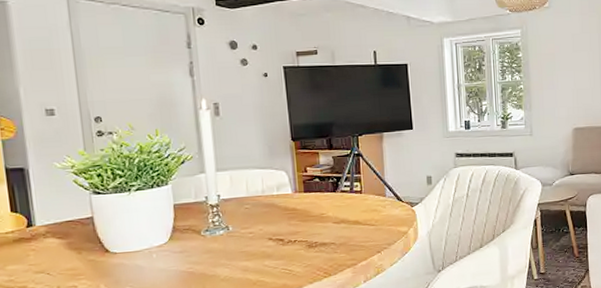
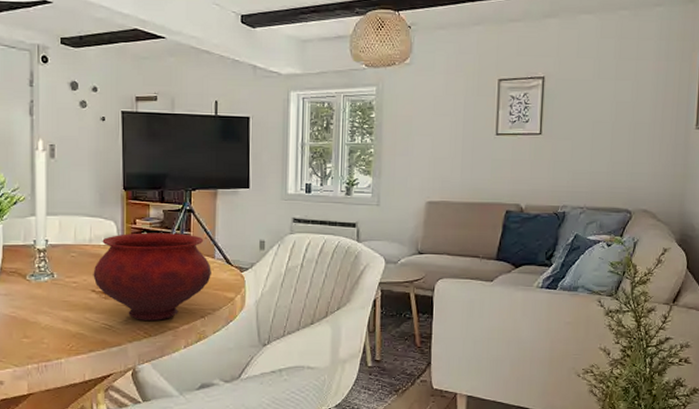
bowl: none [268,176,384,262] -> present [93,233,211,321]

